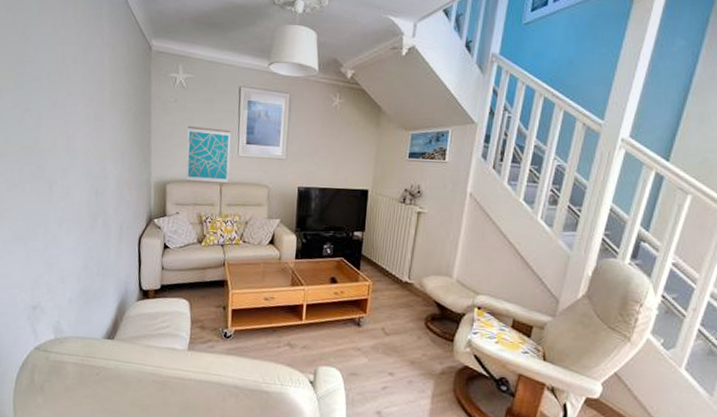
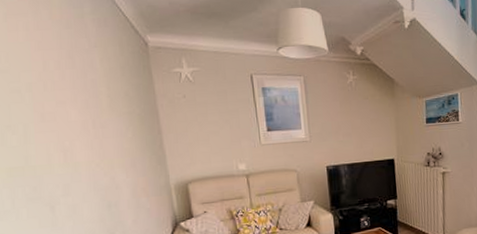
wall art: present [185,126,232,184] -> none [202,119,255,179]

